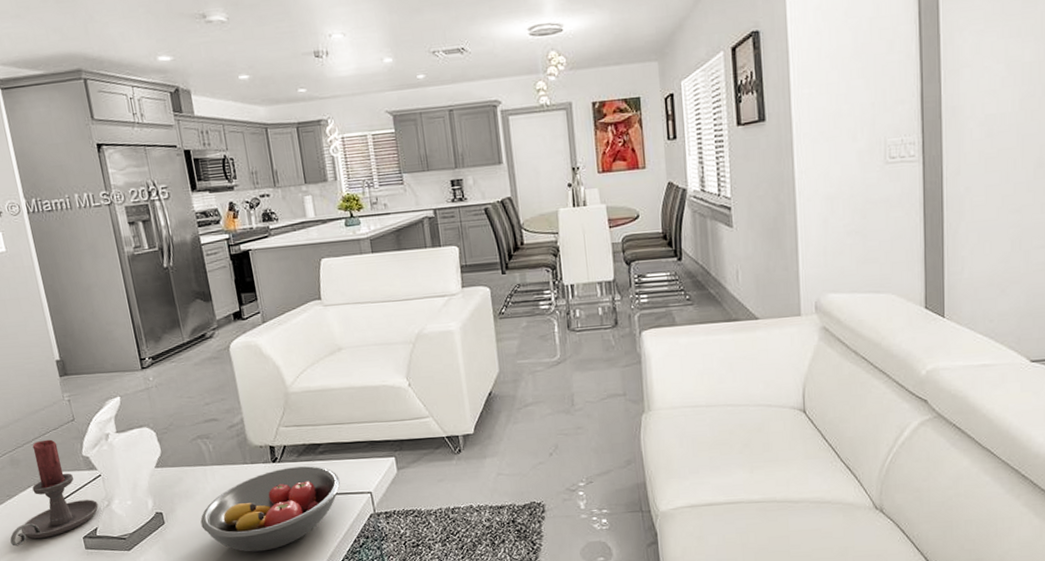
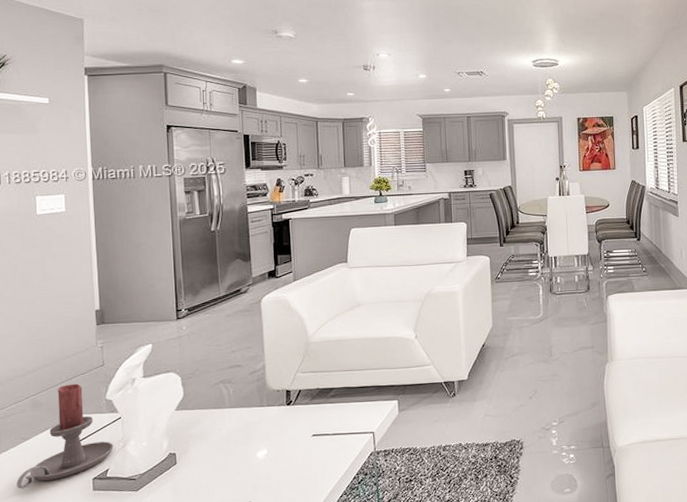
fruit bowl: present [200,465,340,552] -> none [212,408,346,490]

